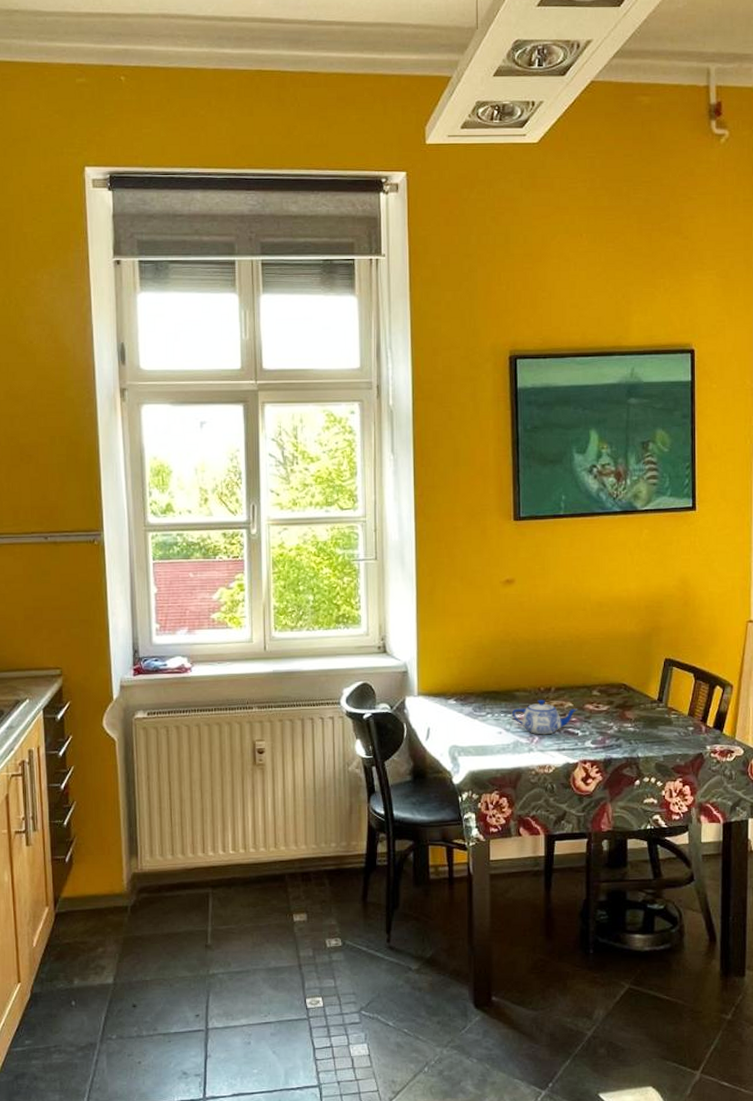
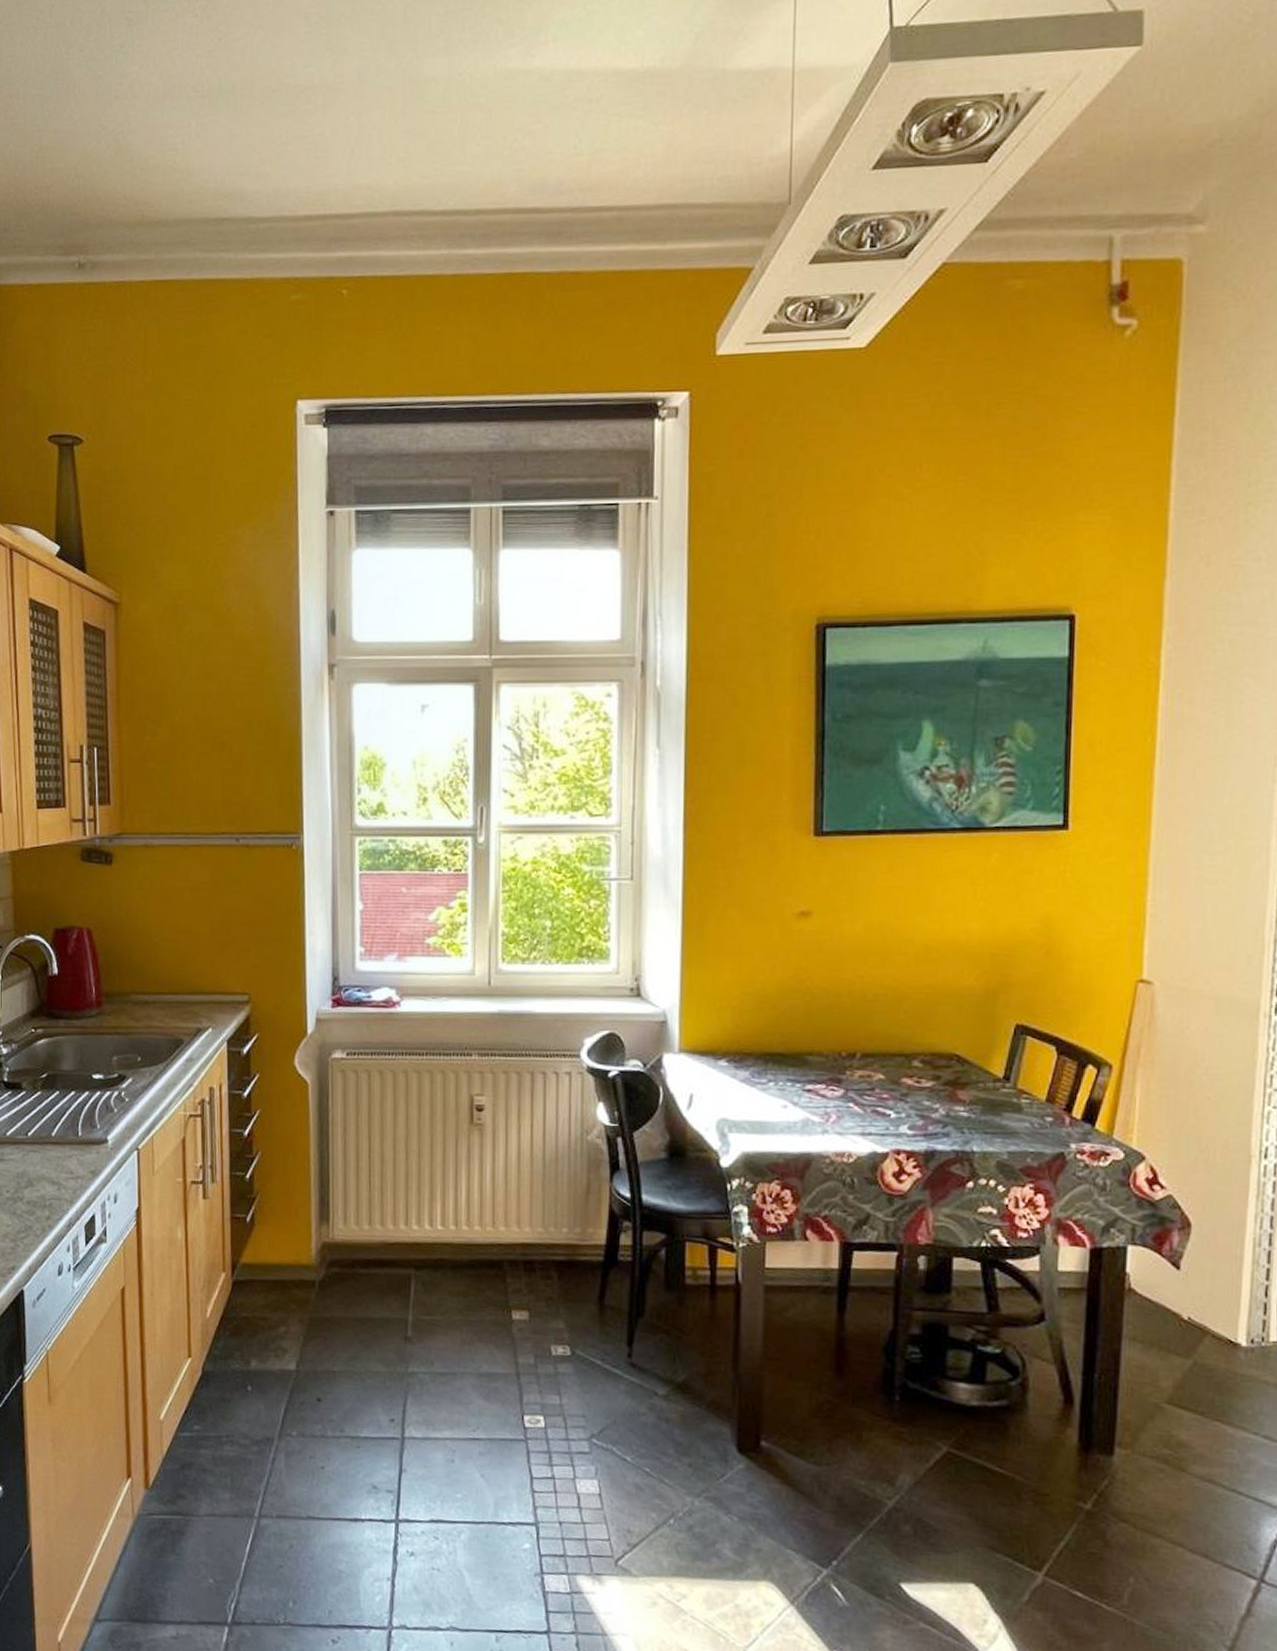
teapot: present [512,699,578,735] -> none [802,1067,892,1114]

